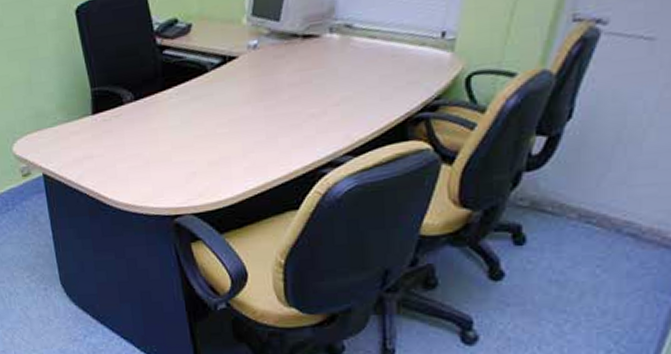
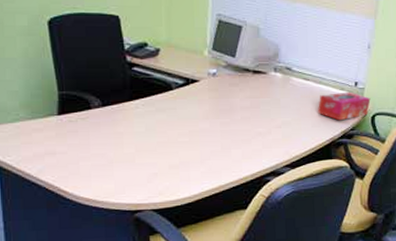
tissue box: none [388,46,465,89] -> present [318,91,371,121]

